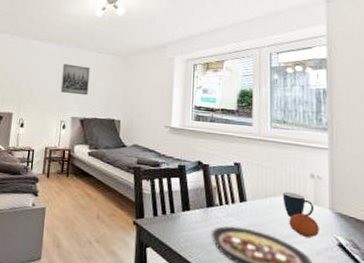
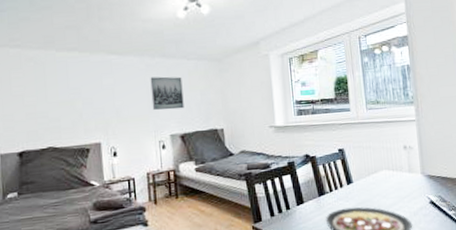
mug: present [282,191,315,217] -> none [382,165,409,188]
fruit: present [289,212,319,238] -> none [390,182,415,202]

